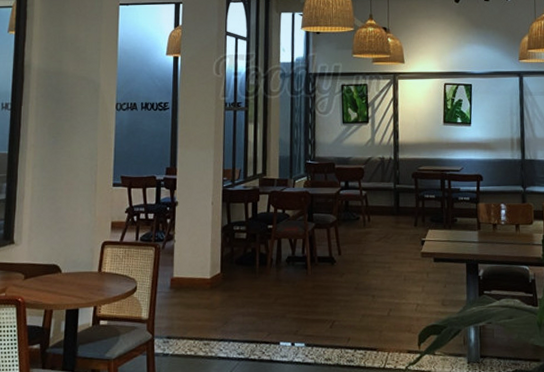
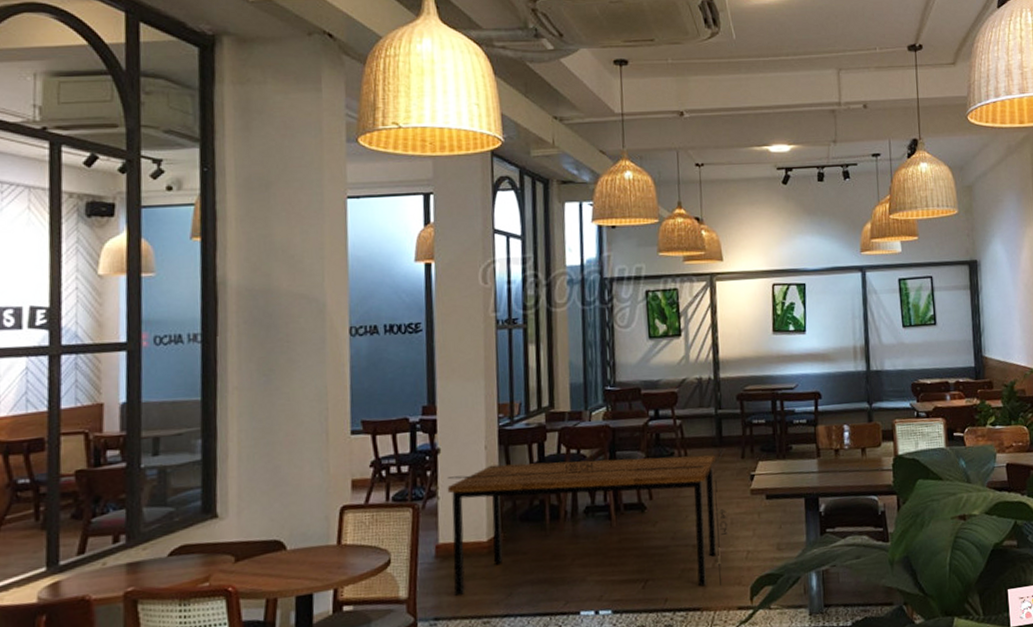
dining table: none [182,216,401,331] -> present [447,447,728,597]

